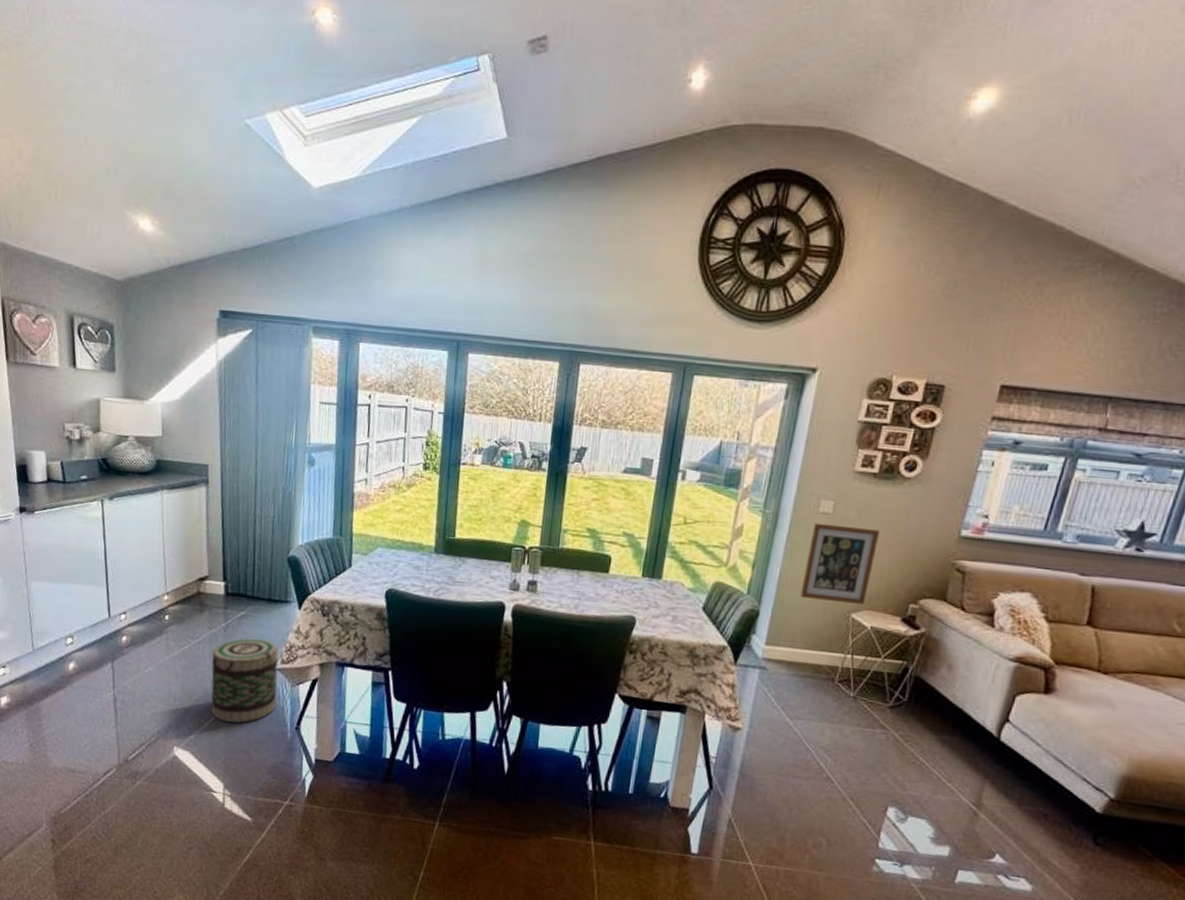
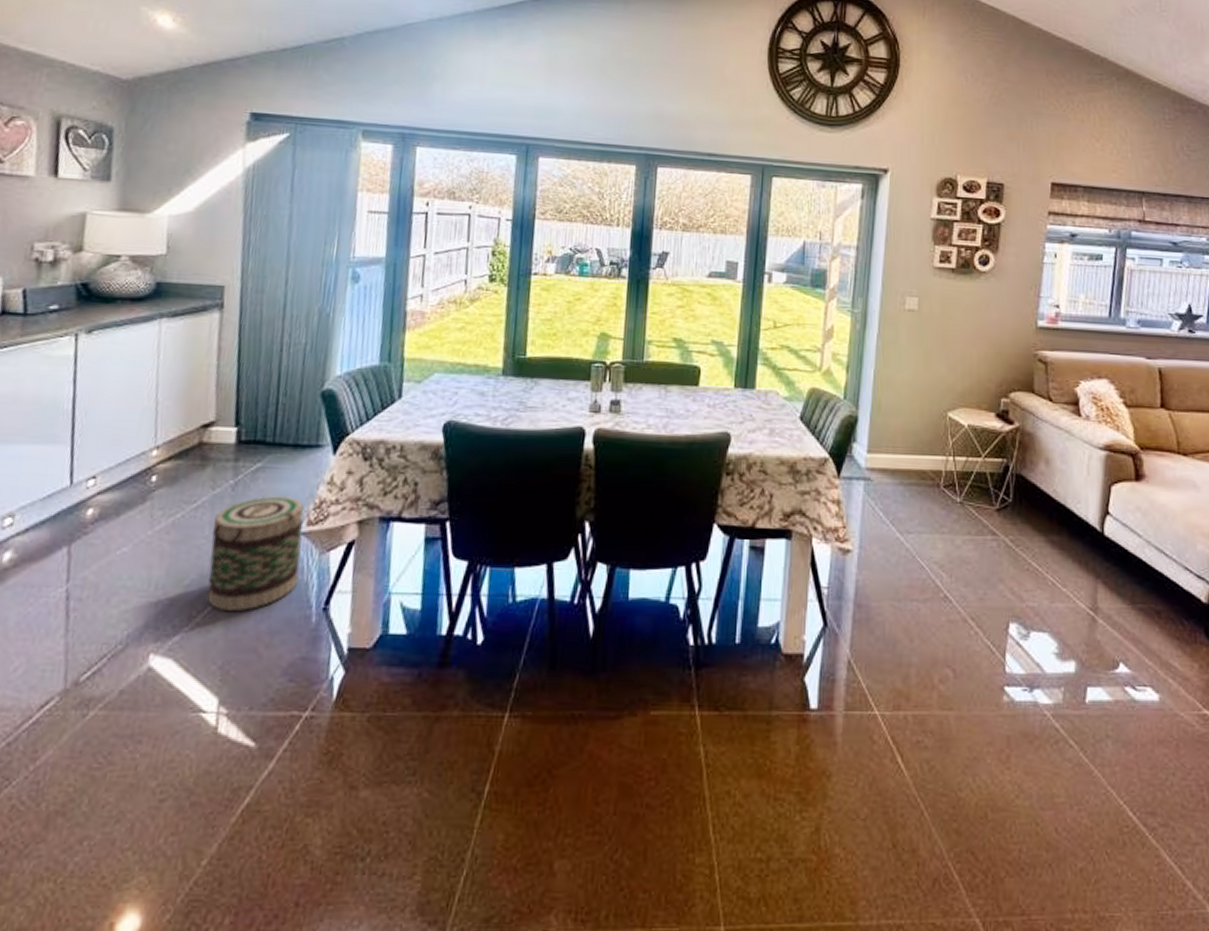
wall art: present [800,522,881,604] -> none [896,320,965,402]

